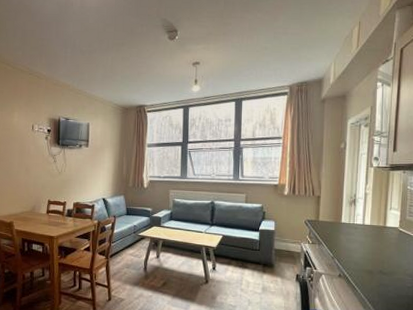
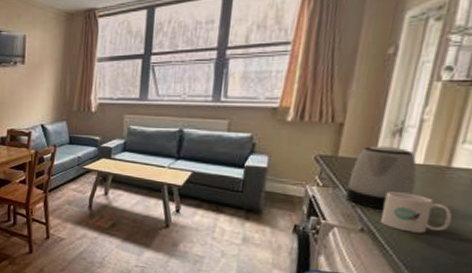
kettle: none [327,212,368,260] -> present [346,146,417,210]
mug: none [351,246,391,276] -> present [381,192,452,233]

